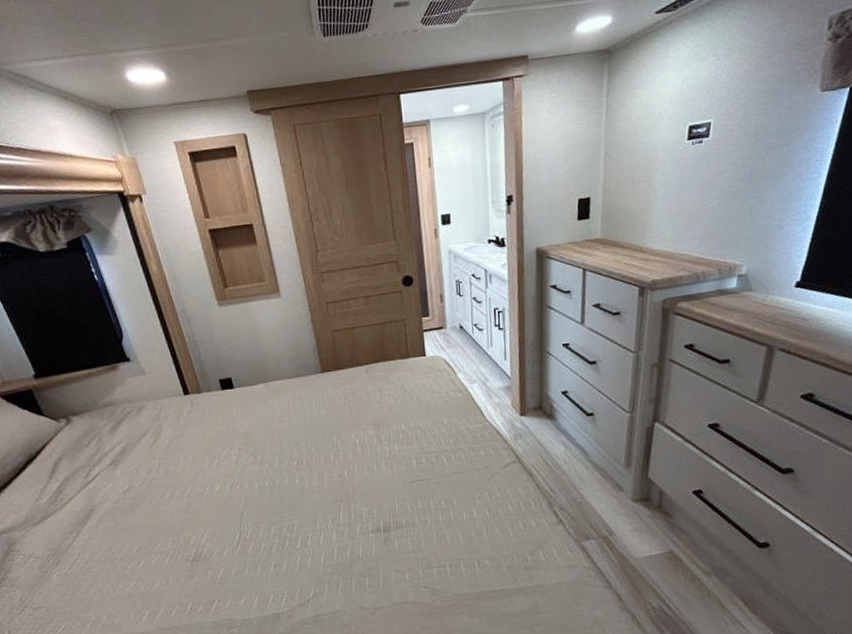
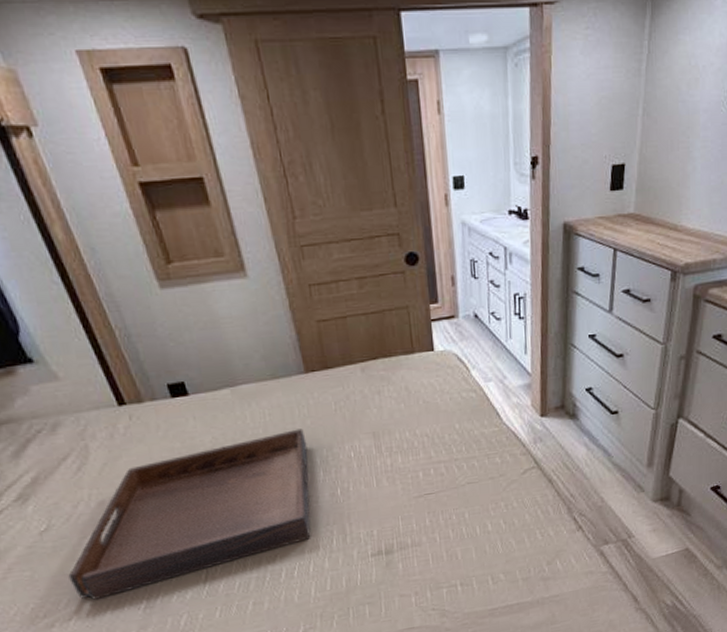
serving tray: none [140,418,322,549] -> present [68,428,311,600]

